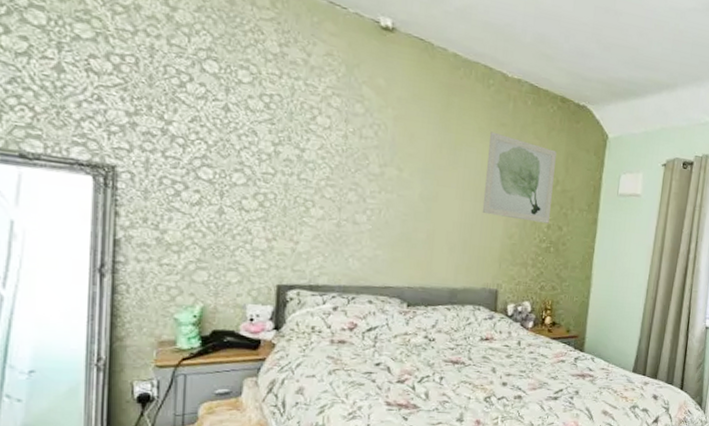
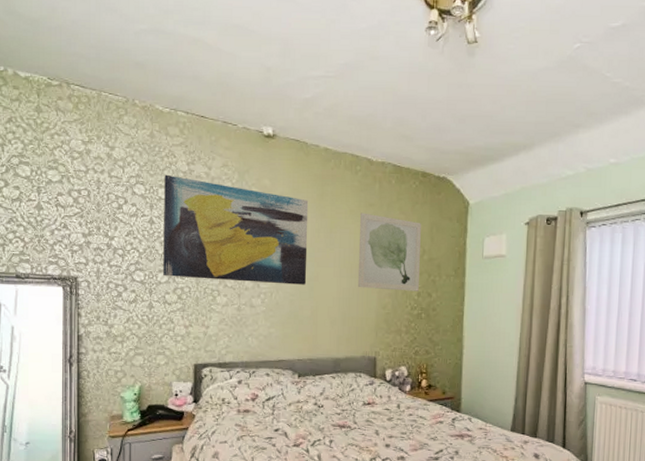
wall art: none [240,53,431,205] -> present [163,174,309,285]

